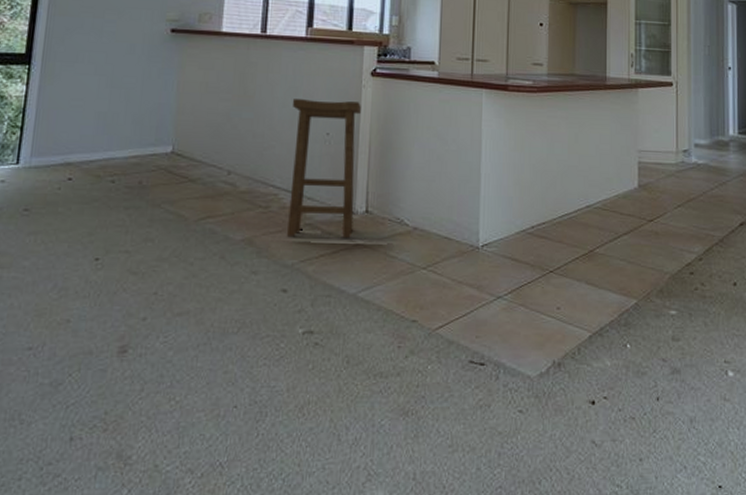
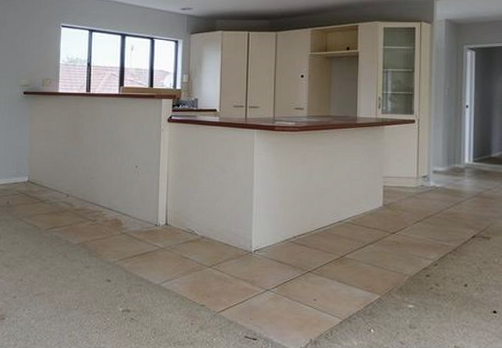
bar stool: present [287,99,361,238] -> none [109,141,161,243]

